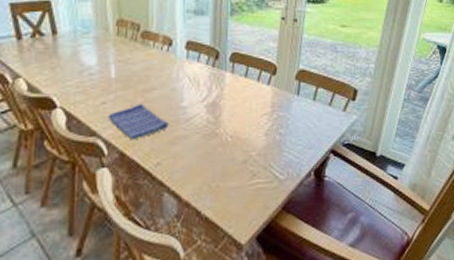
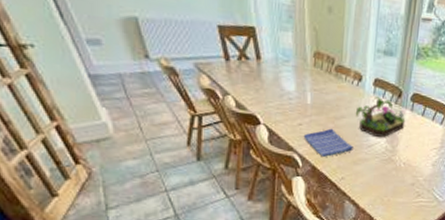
plant: none [167,60,227,107] -> present [355,95,406,137]

